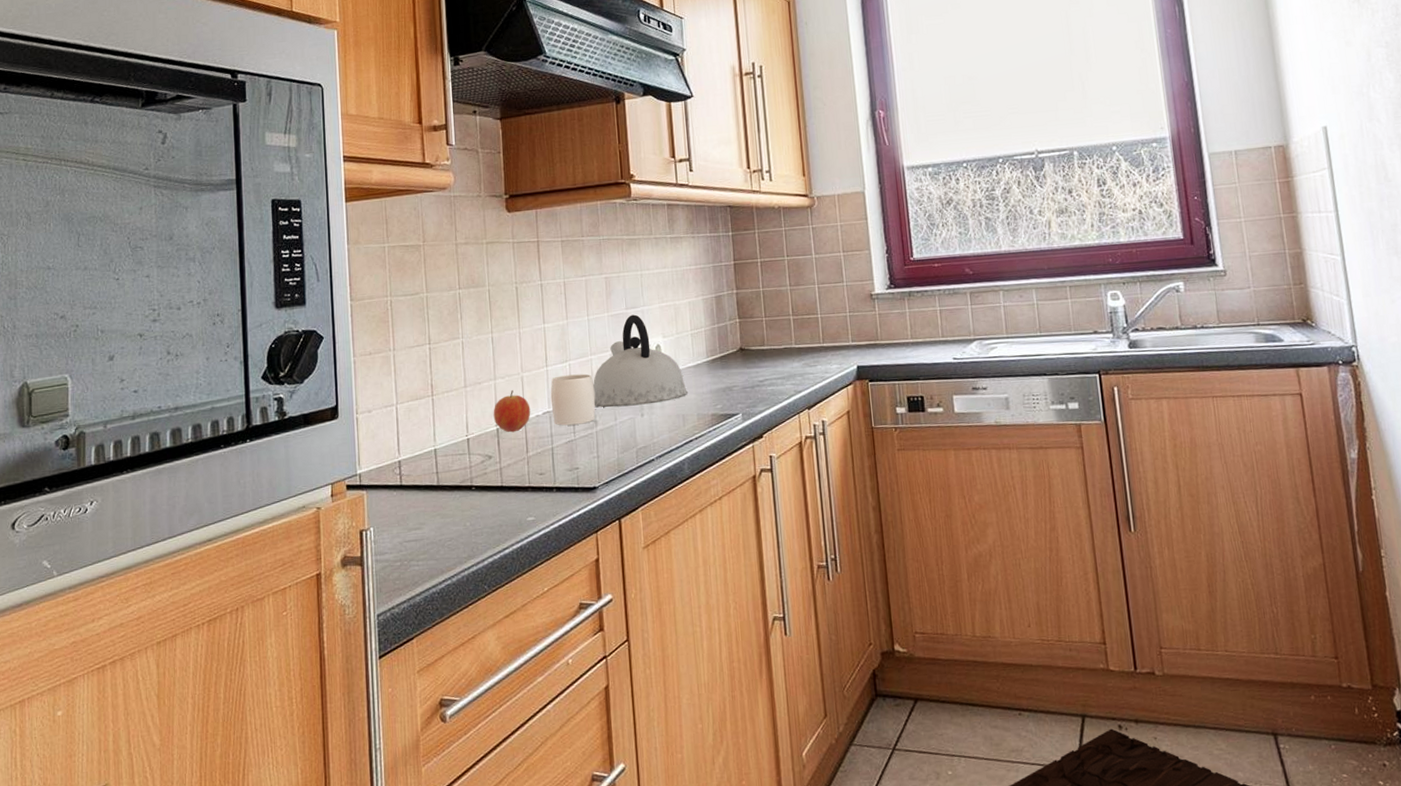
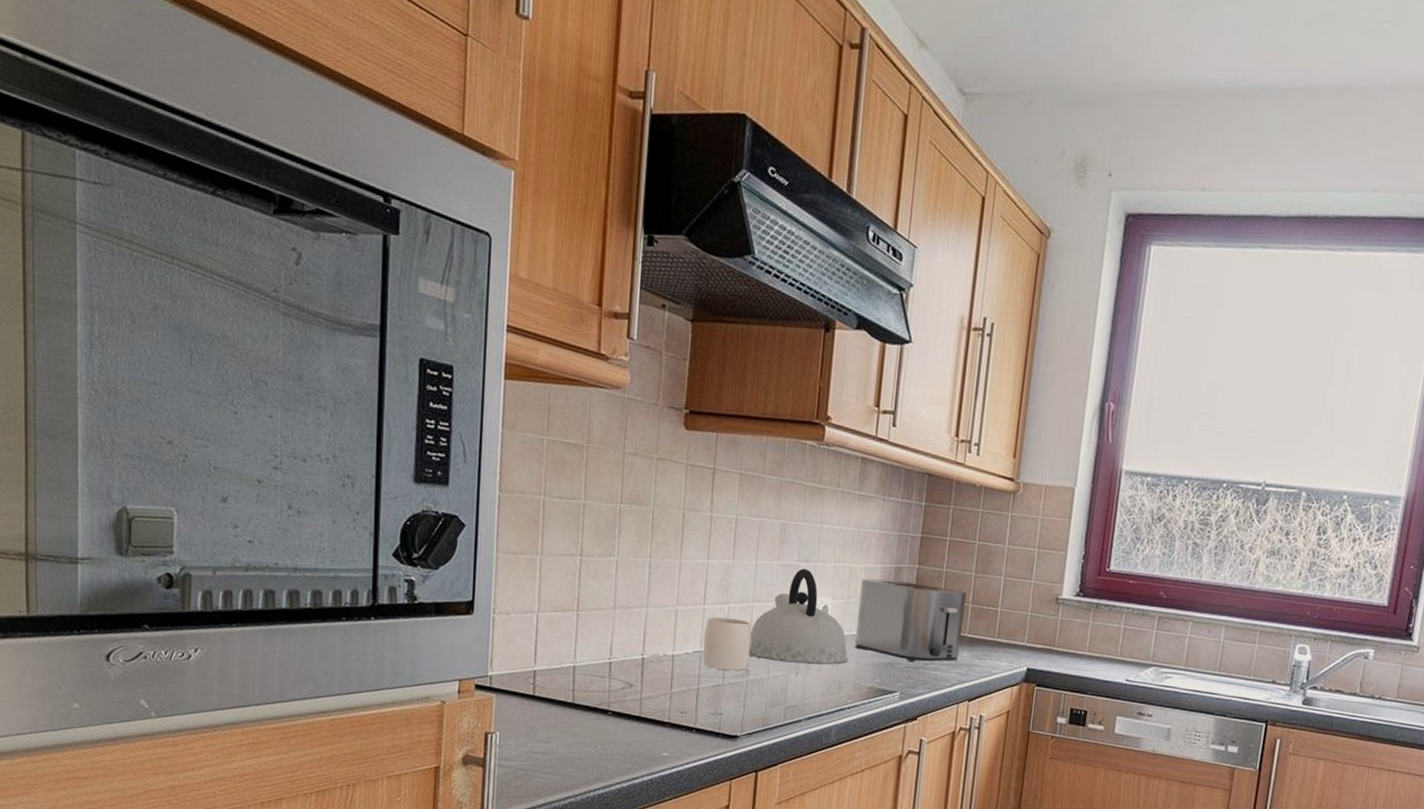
fruit: present [493,389,531,433] -> none [640,621,681,666]
toaster: none [687,305,791,382] -> present [854,578,966,662]

